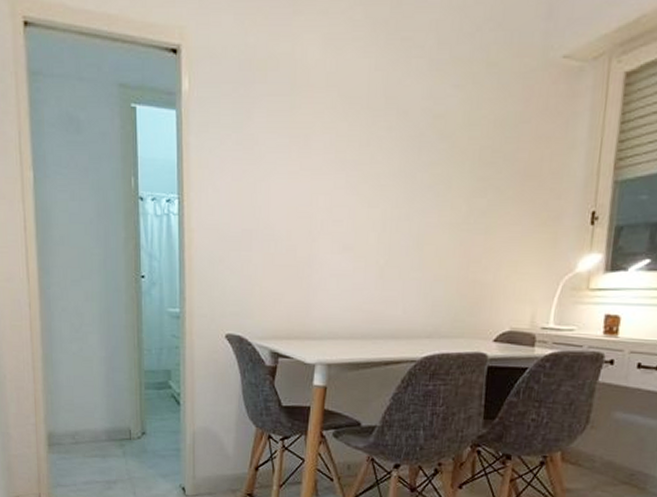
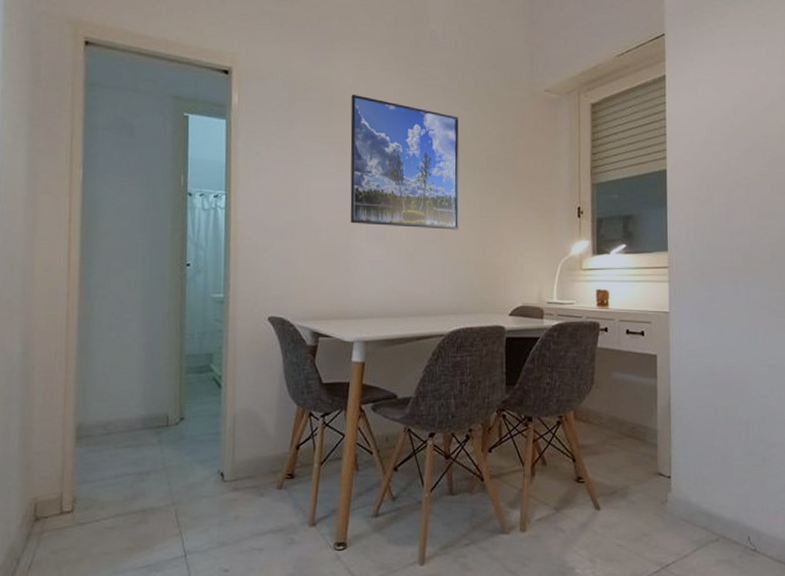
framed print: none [313,73,448,240] -> present [350,95,460,230]

